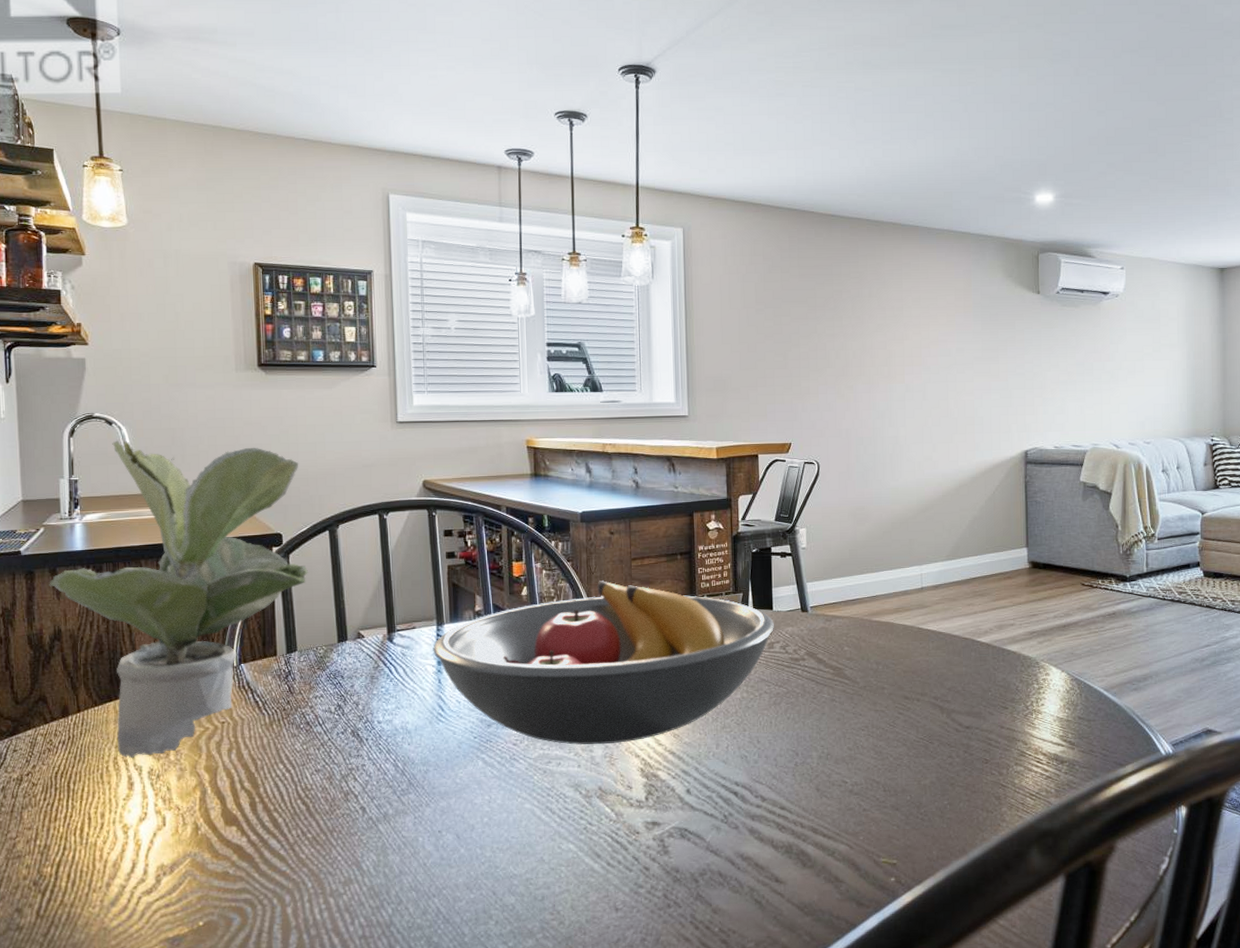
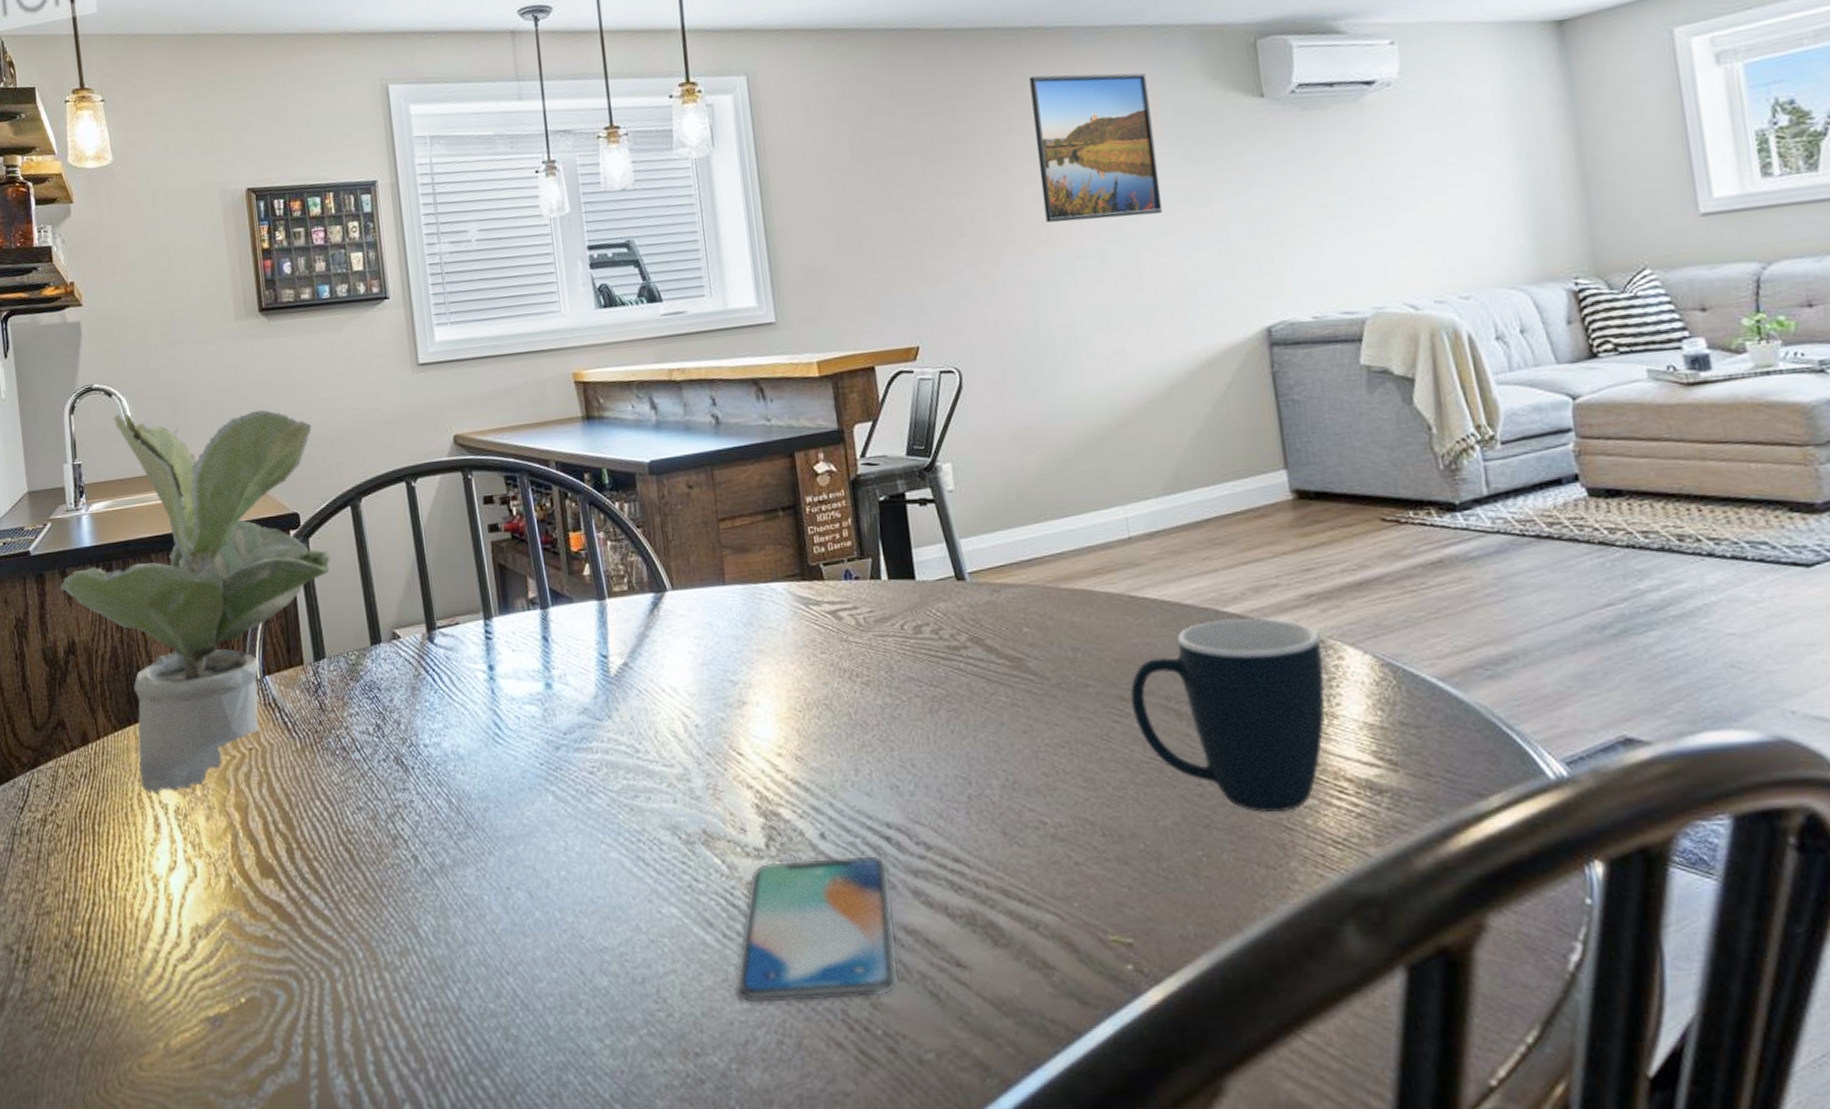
fruit bowl: present [433,580,775,745] -> none [481,551,921,773]
smartphone: none [613,805,735,913] -> present [734,856,900,1004]
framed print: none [887,258,967,366] -> present [1029,72,1163,223]
mug: none [911,645,1036,775] -> present [1130,618,1325,812]

